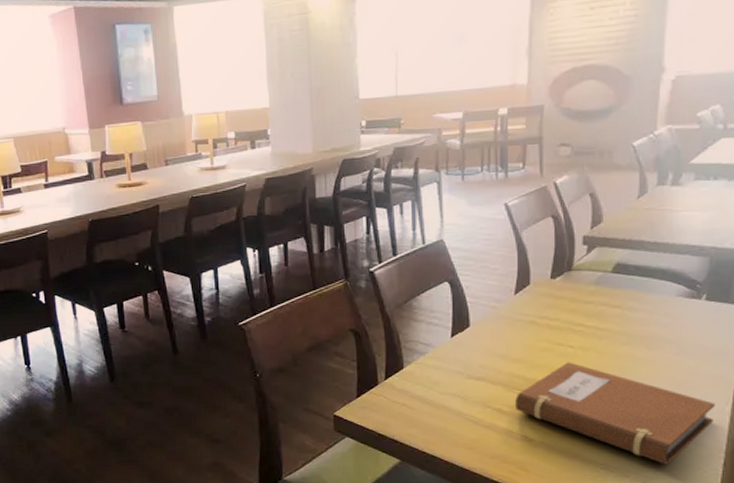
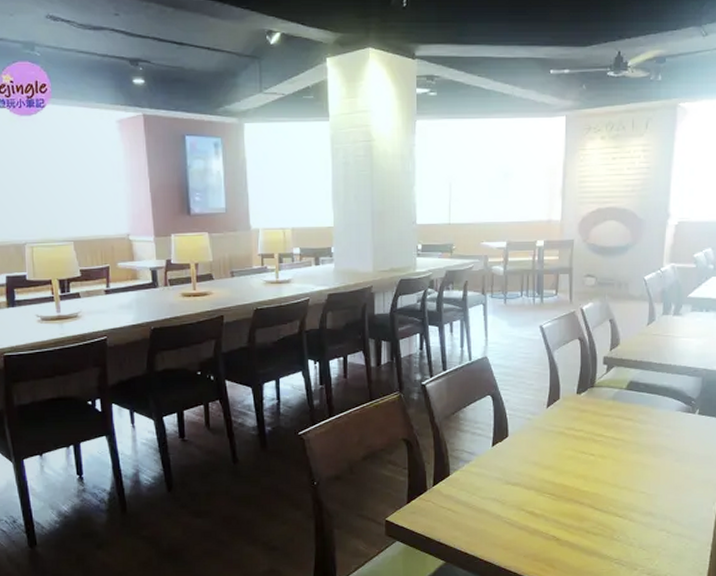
notebook: present [515,362,715,465] -> none [546,468,704,558]

